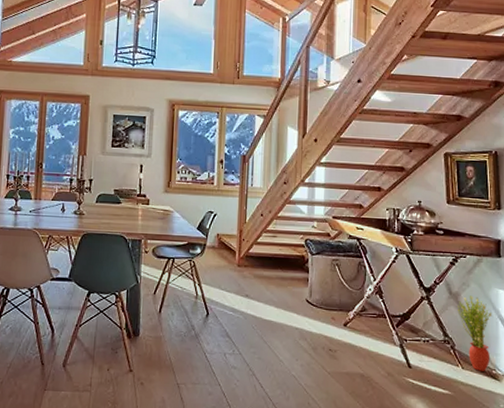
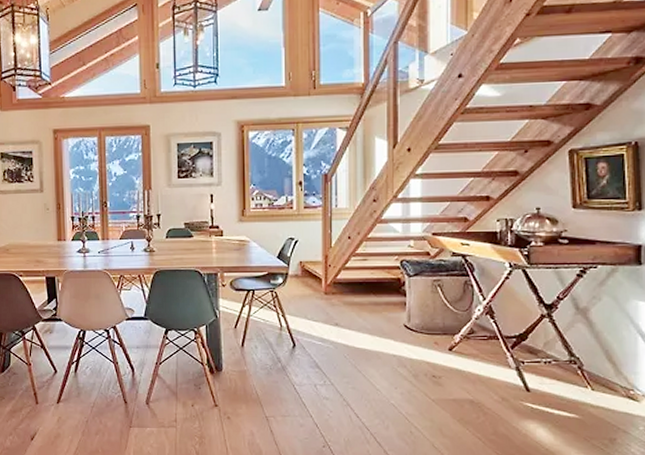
potted plant: present [457,295,492,371] -> none [586,310,630,392]

